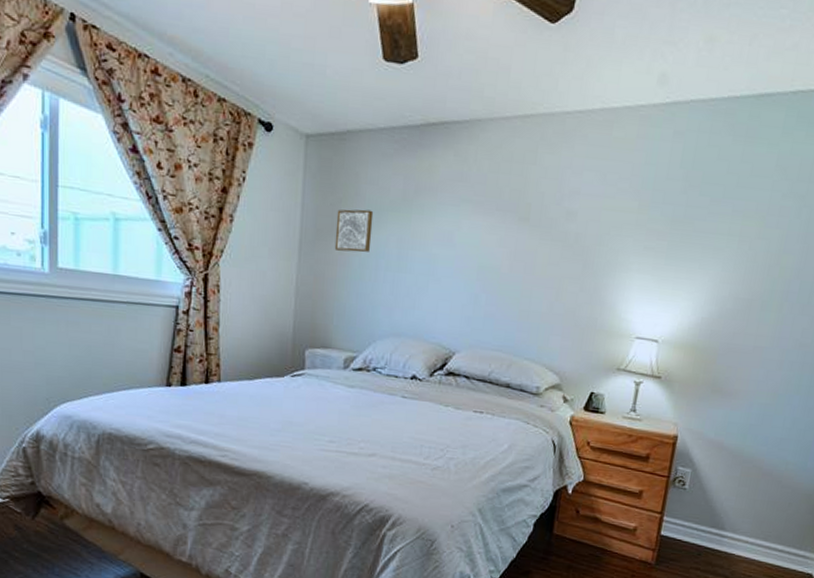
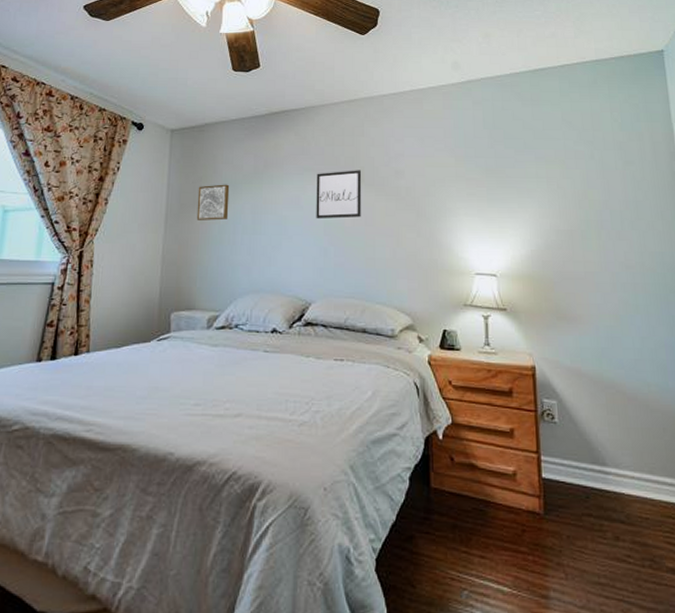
wall art: none [469,206,528,264] -> present [316,170,362,219]

